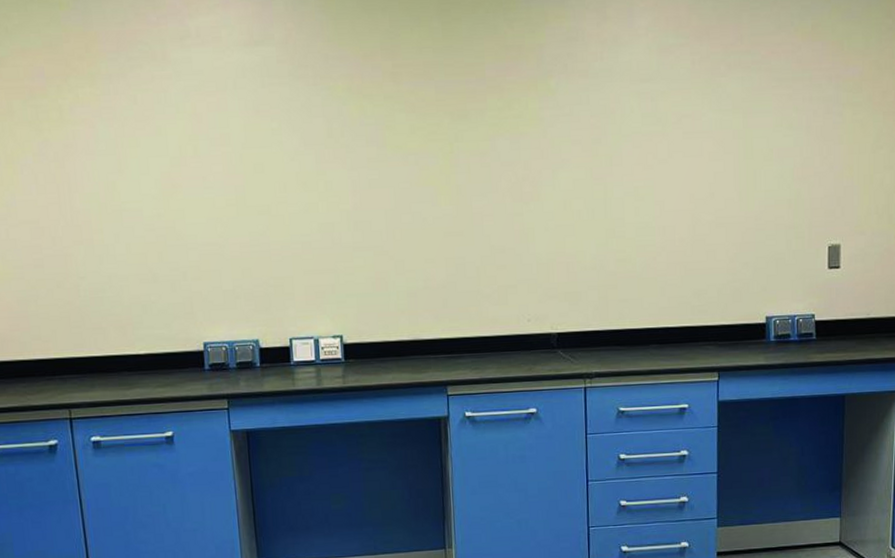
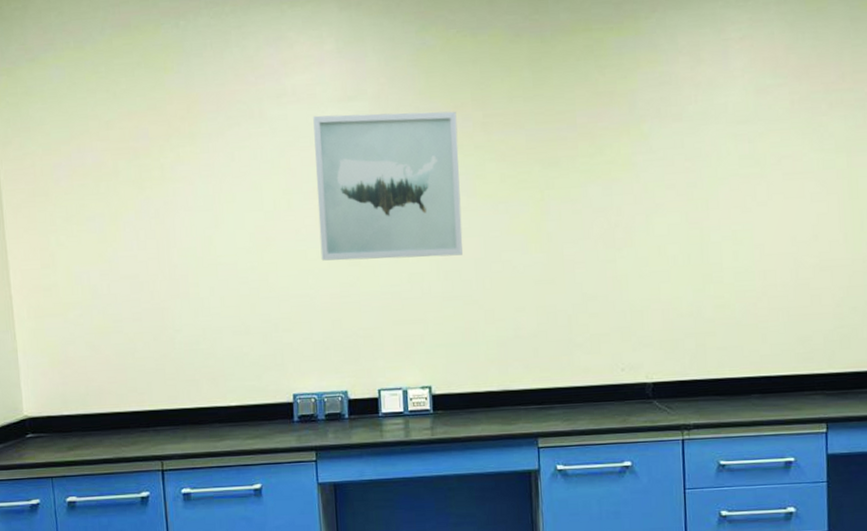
wall art: none [218,59,373,209] -> present [313,111,463,261]

